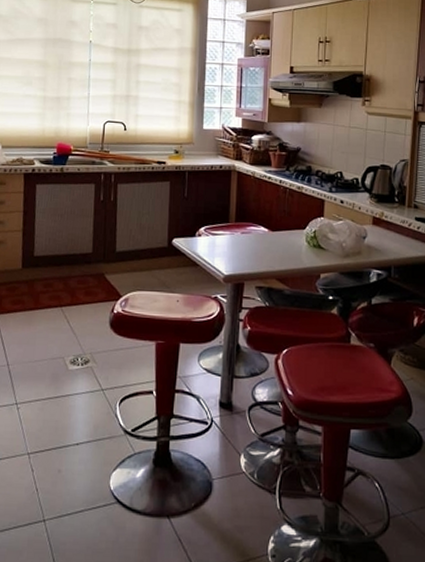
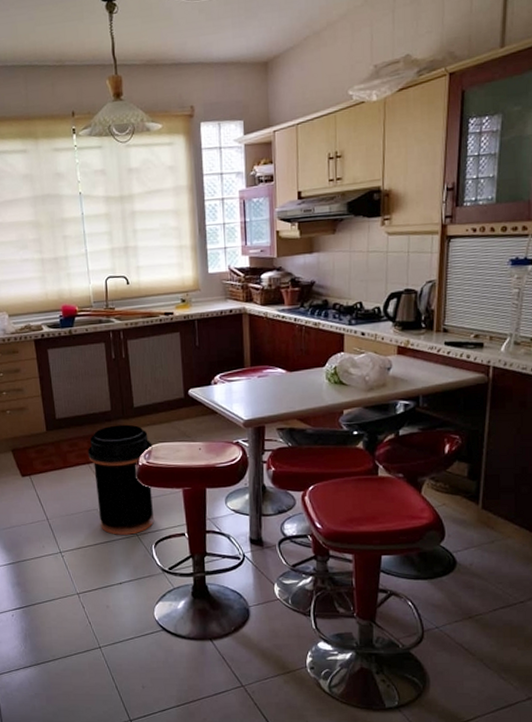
trash can: none [62,268,130,389] -> present [88,424,154,535]

